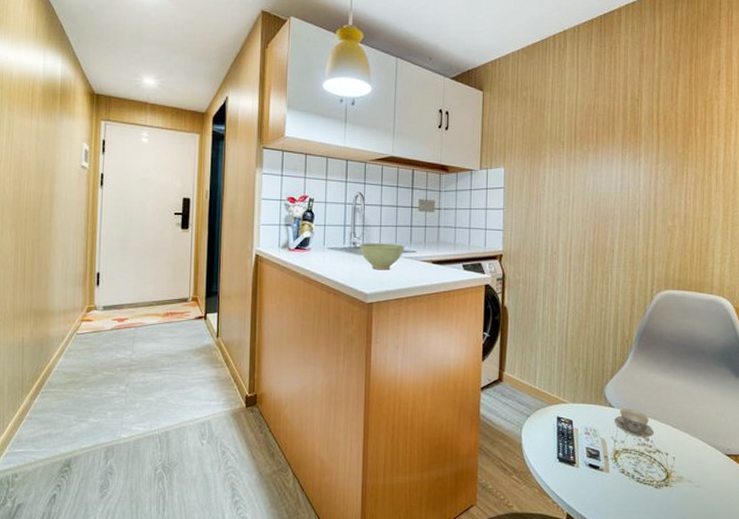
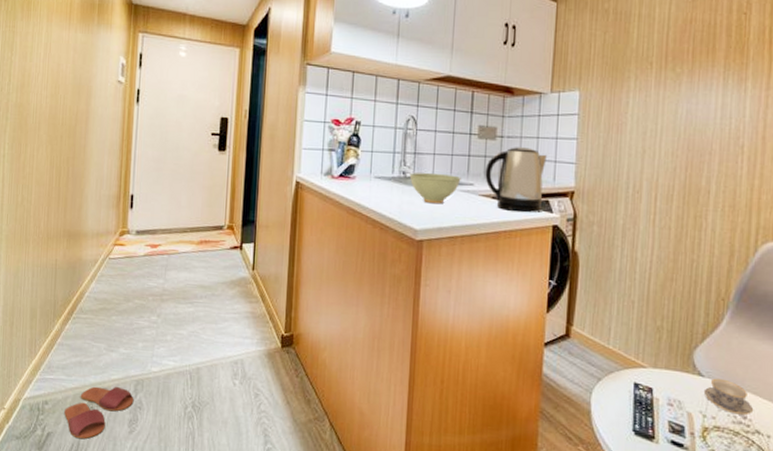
slippers: none [35,454,105,508] -> present [64,386,134,440]
kettle: none [426,217,478,275] -> present [485,147,547,213]

